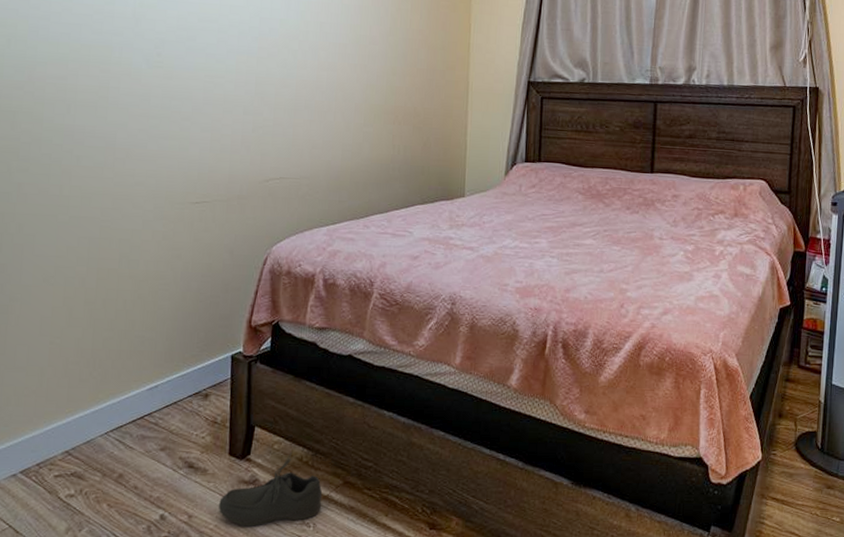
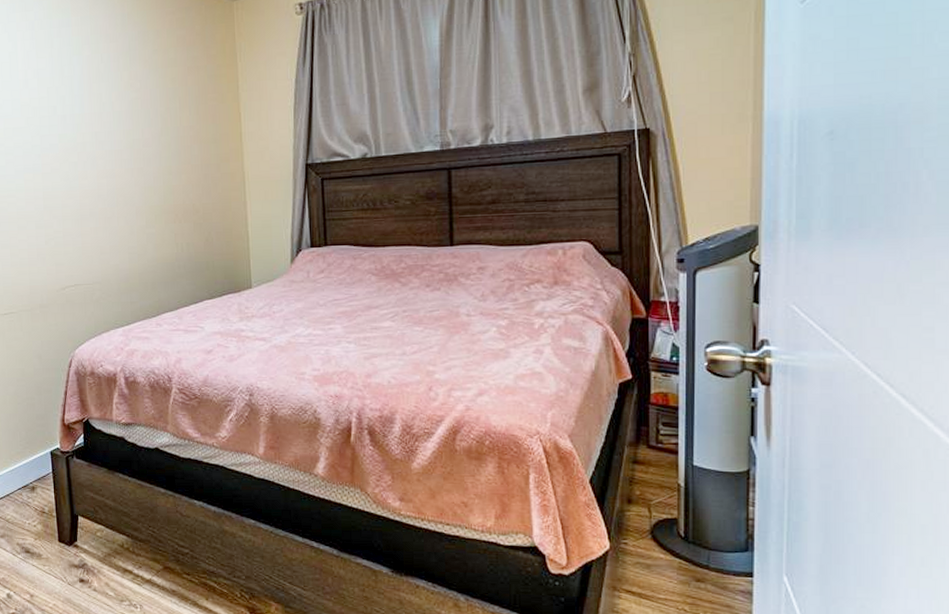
arctic: present [218,451,323,526] -> none [54,539,146,606]

